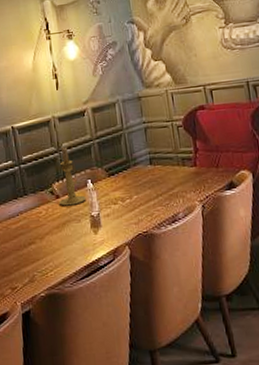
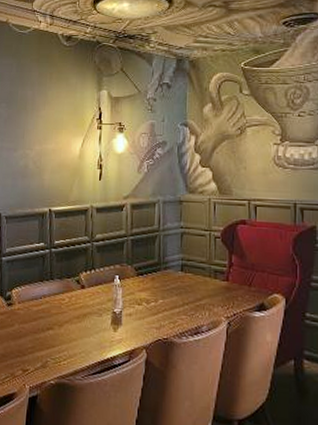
candle holder: present [59,146,86,206] -> none [84,237,111,299]

